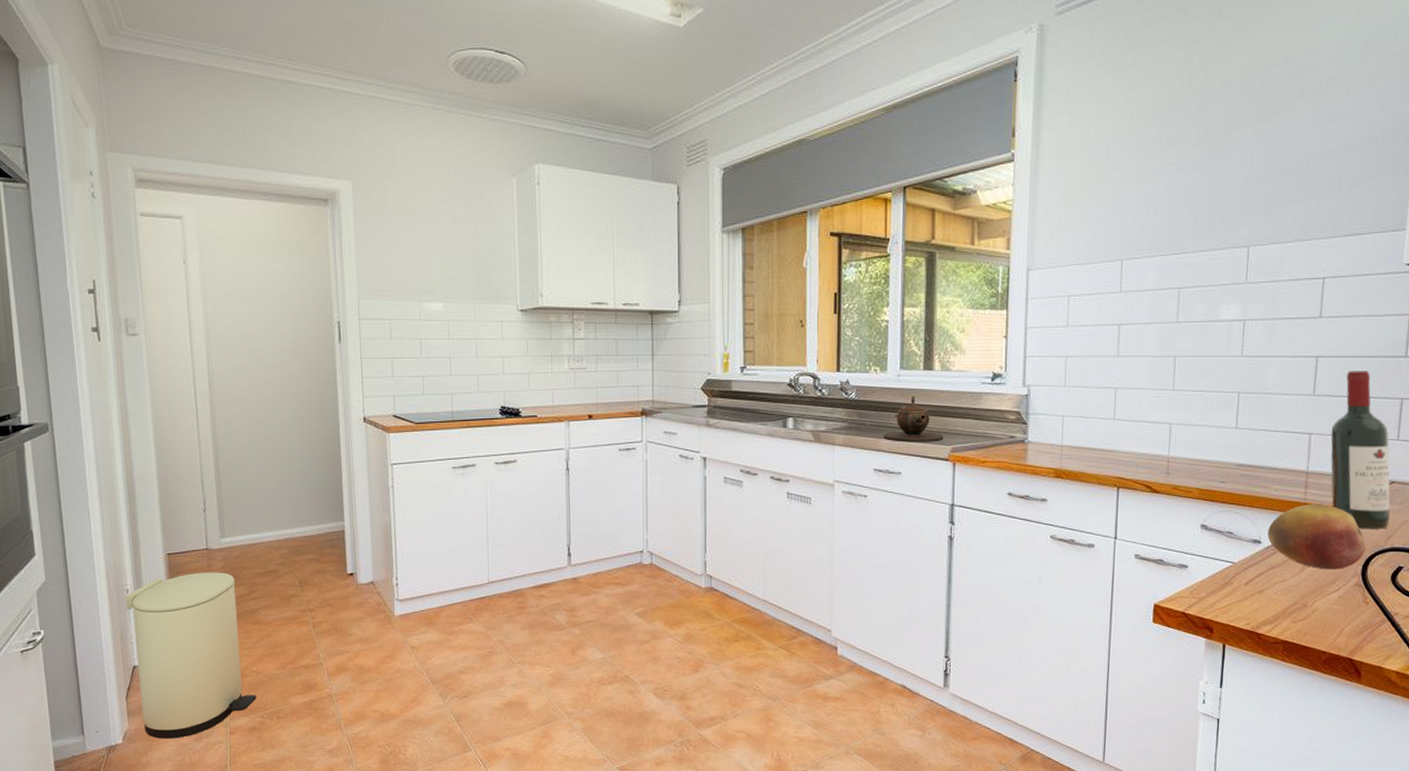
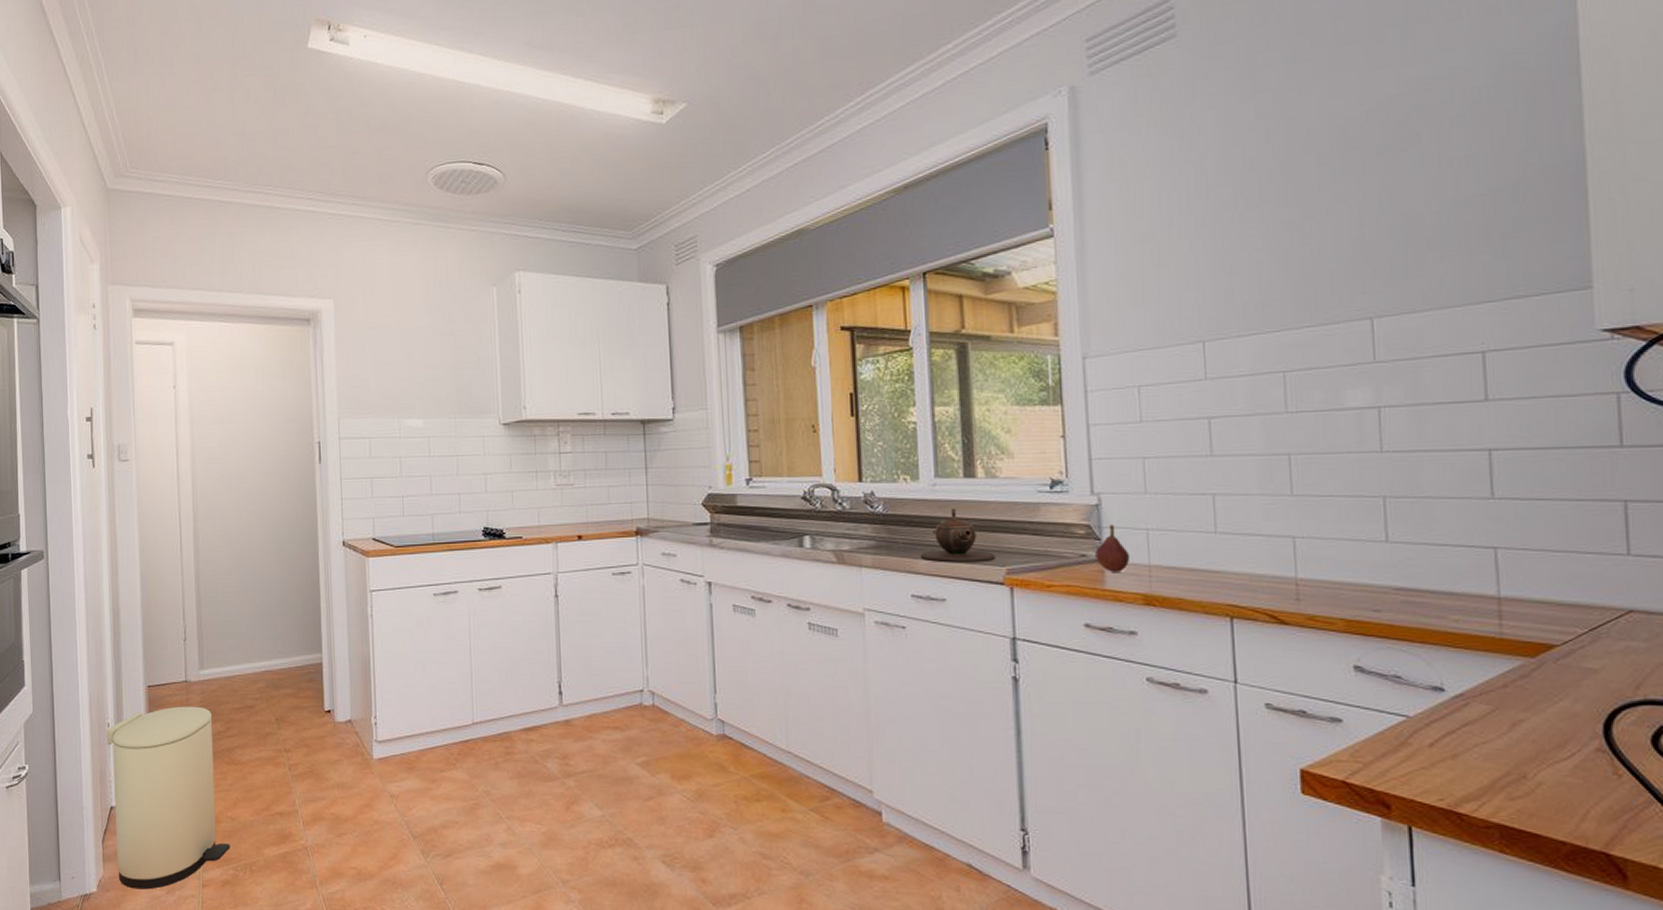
fruit: none [1022,412,1048,451] -> present [1095,524,1131,572]
fruit: present [1267,504,1366,570] -> none [1452,640,1605,729]
wine bottle: present [1330,371,1391,529] -> none [1525,466,1636,674]

